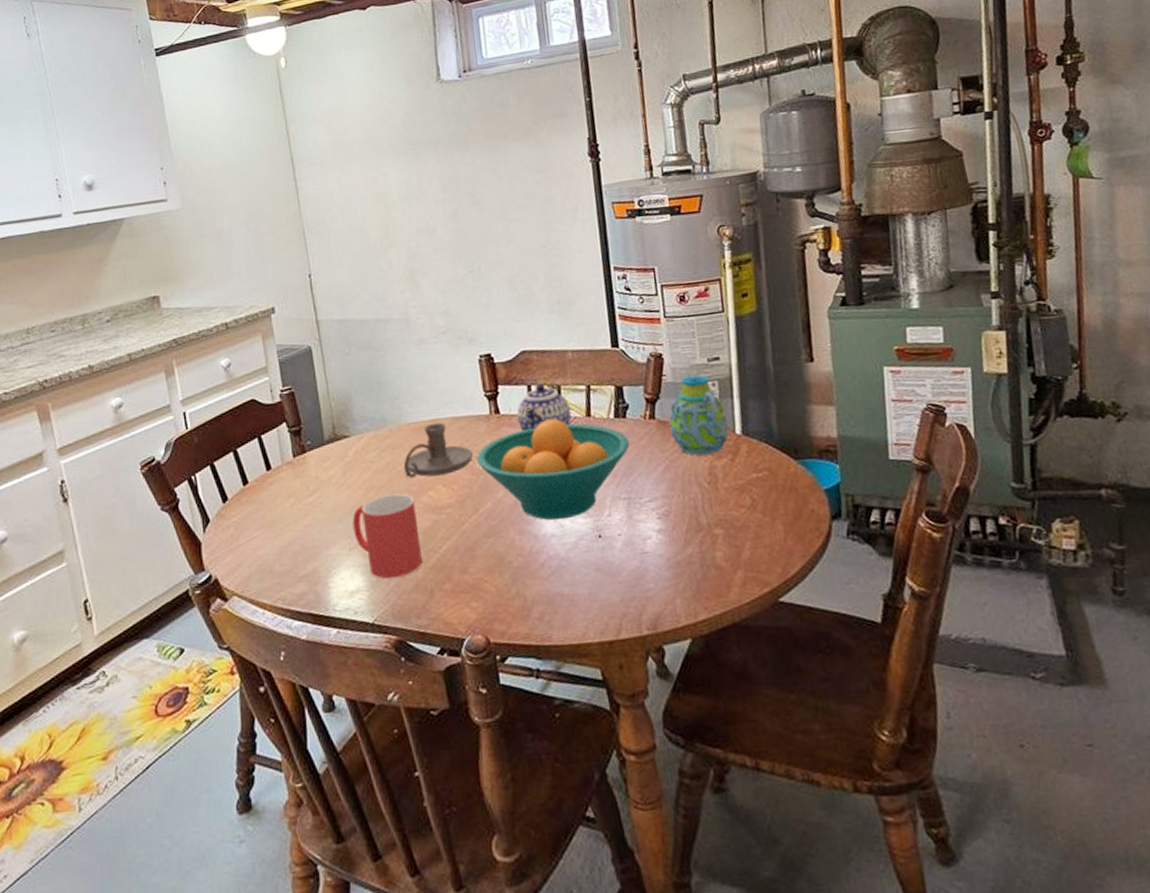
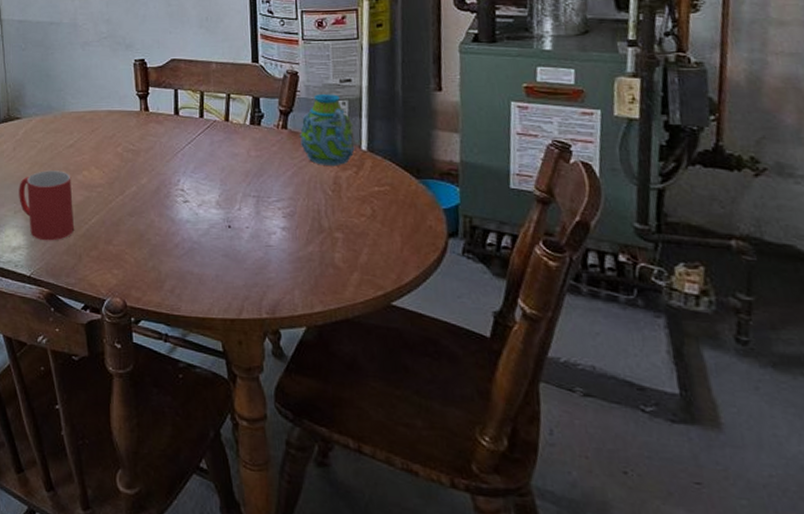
candle holder: present [403,422,474,479] -> none [63,114,124,159]
fruit bowl: present [476,419,630,521] -> none [126,120,262,208]
teapot: present [517,384,571,431] -> none [163,89,211,128]

